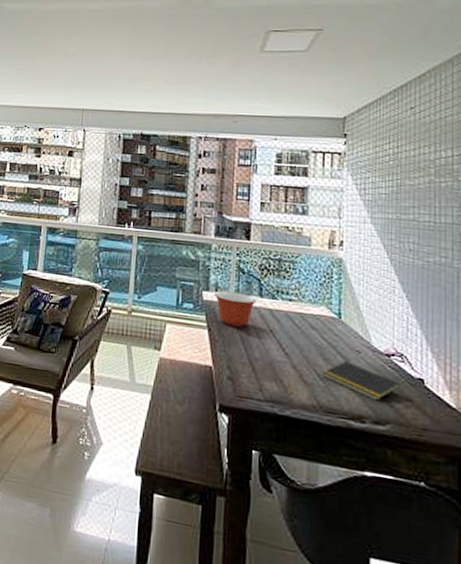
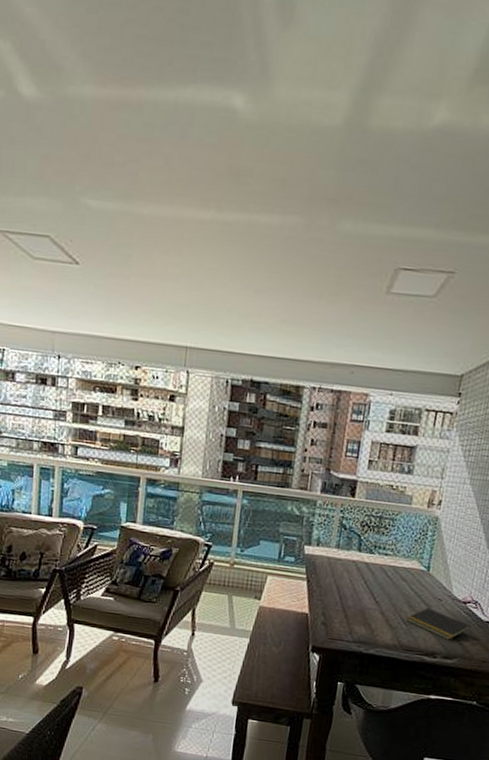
mixing bowl: present [214,291,258,327] -> none [316,545,356,579]

